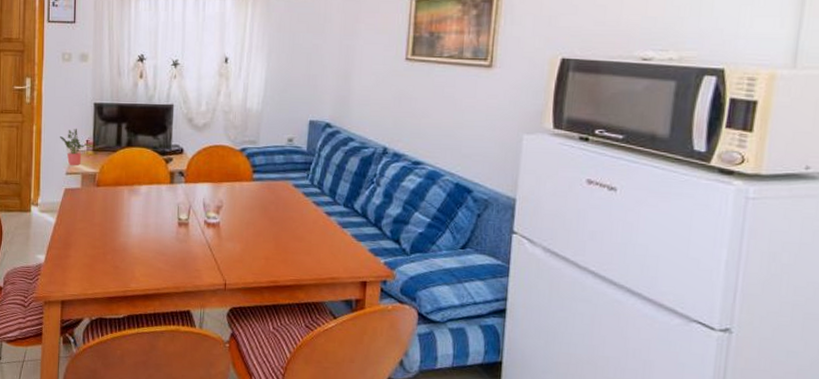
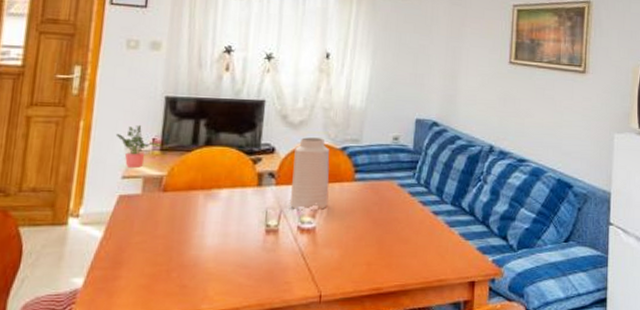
vase: none [197,139,231,208] -> present [289,137,330,211]

